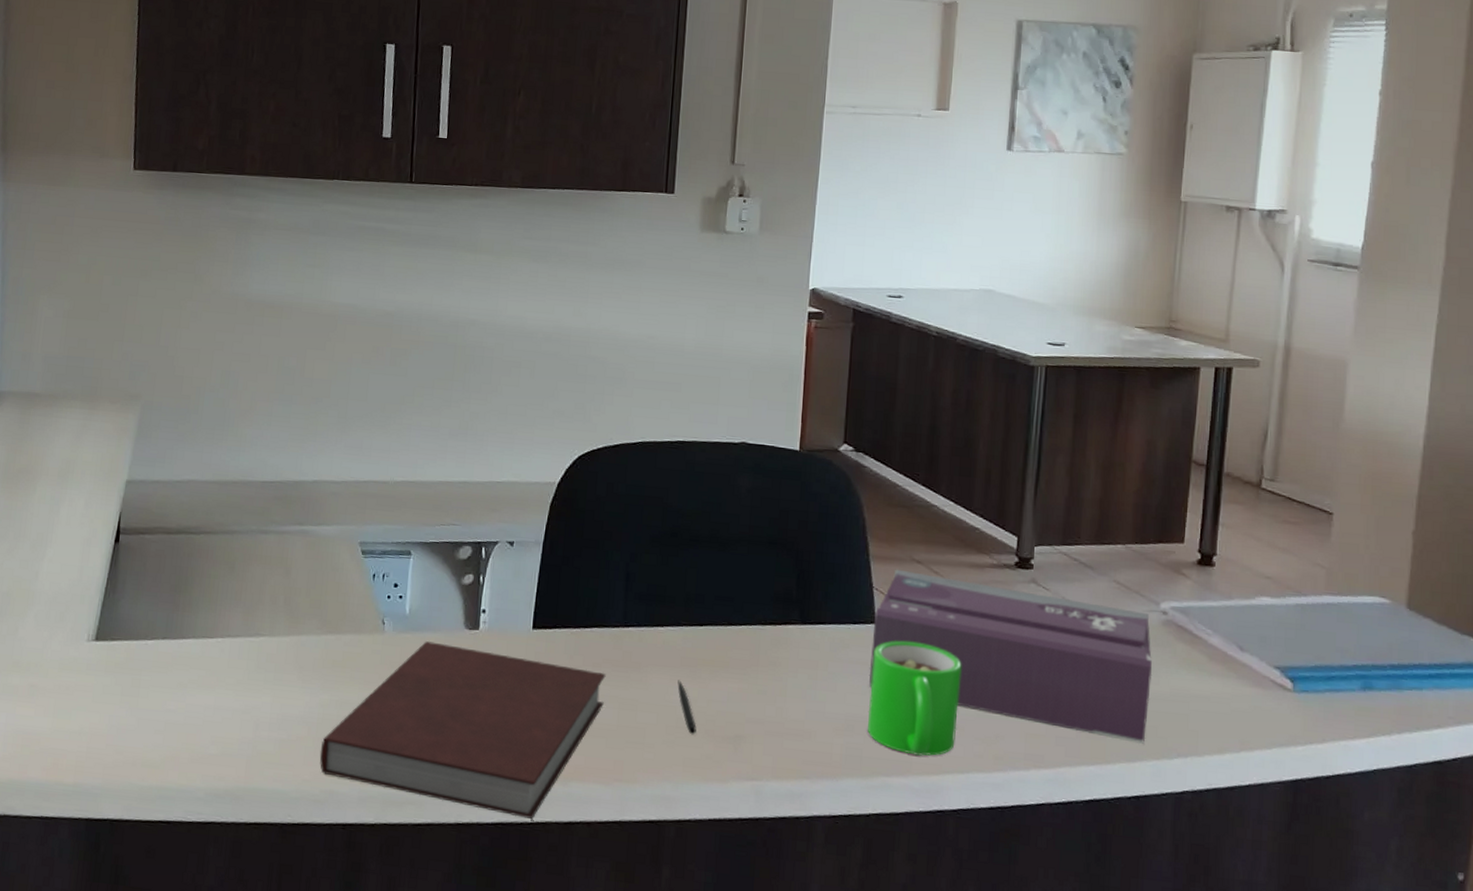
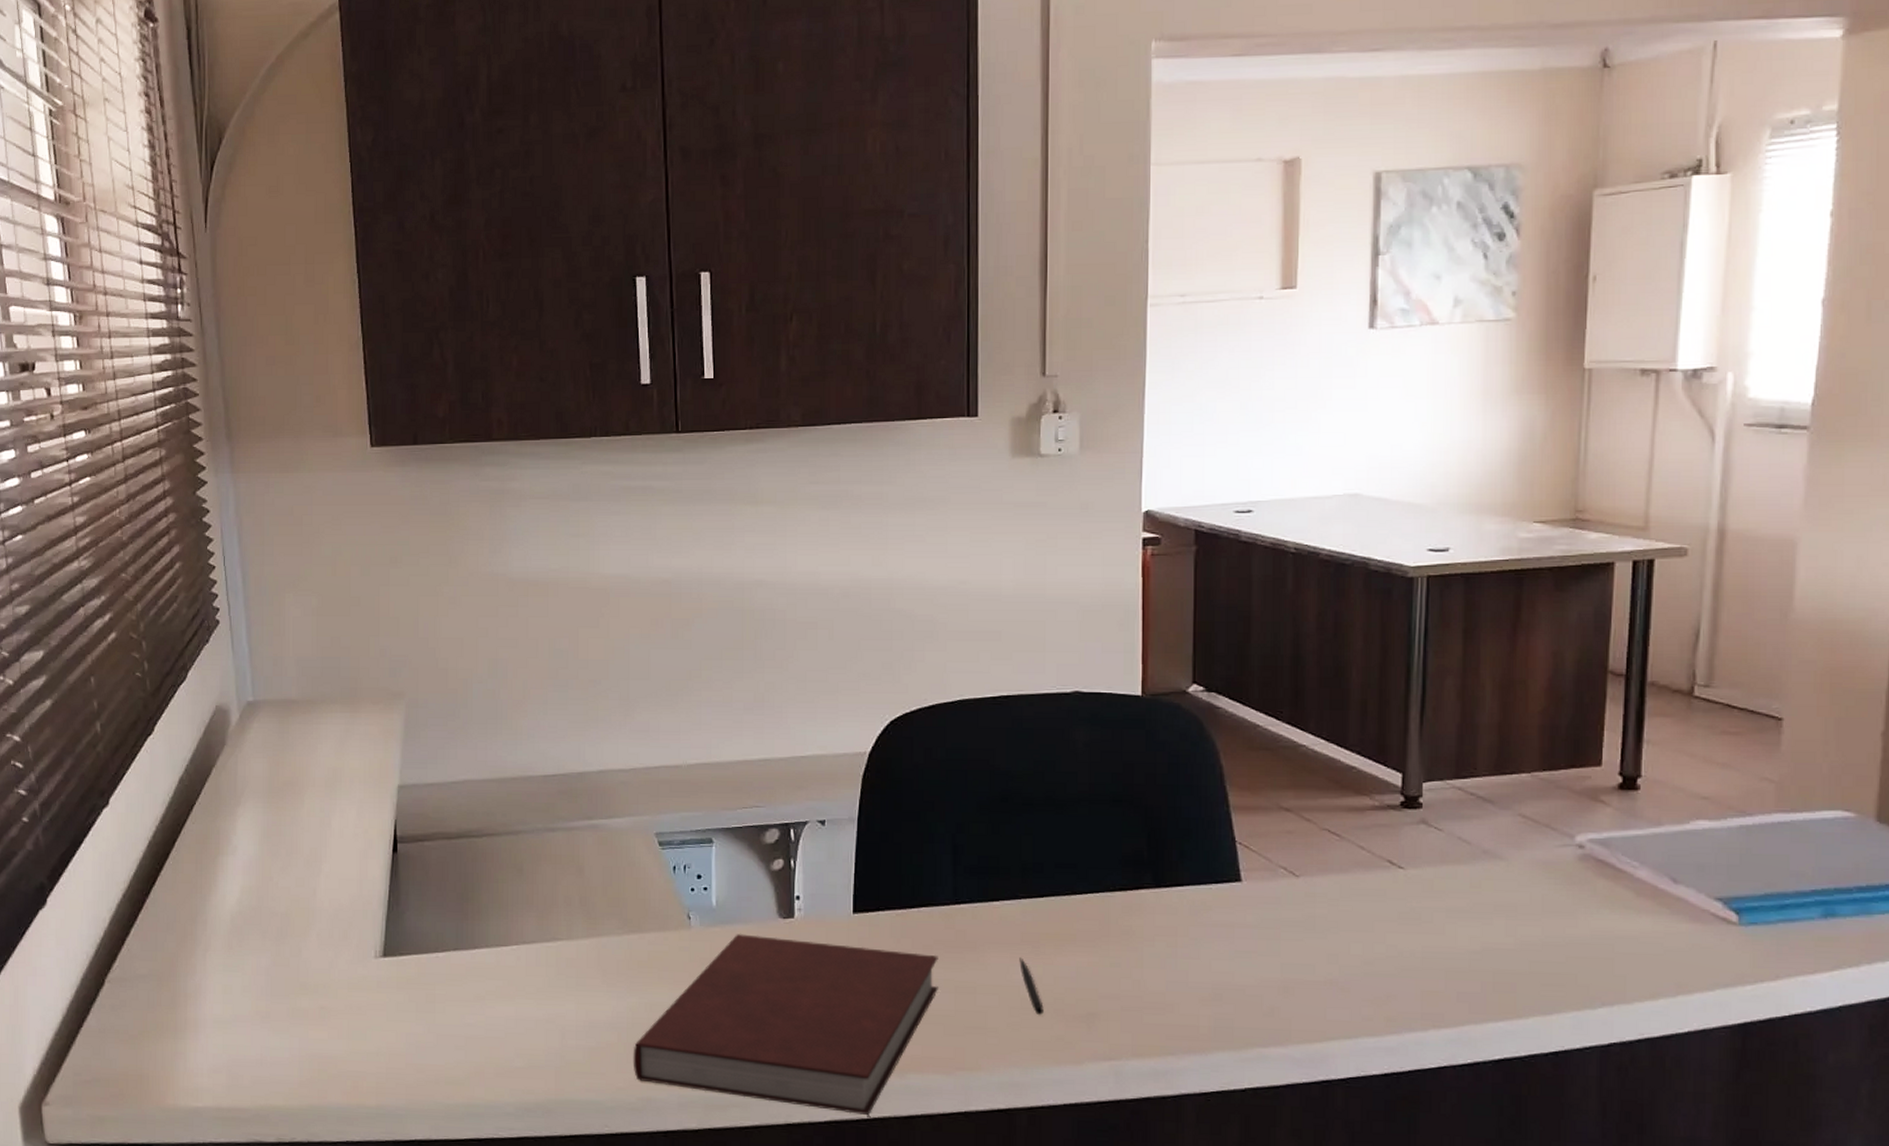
mug: present [868,641,962,756] -> none [1237,898,1343,1023]
tissue box: present [869,569,1152,744] -> none [1236,819,1569,994]

